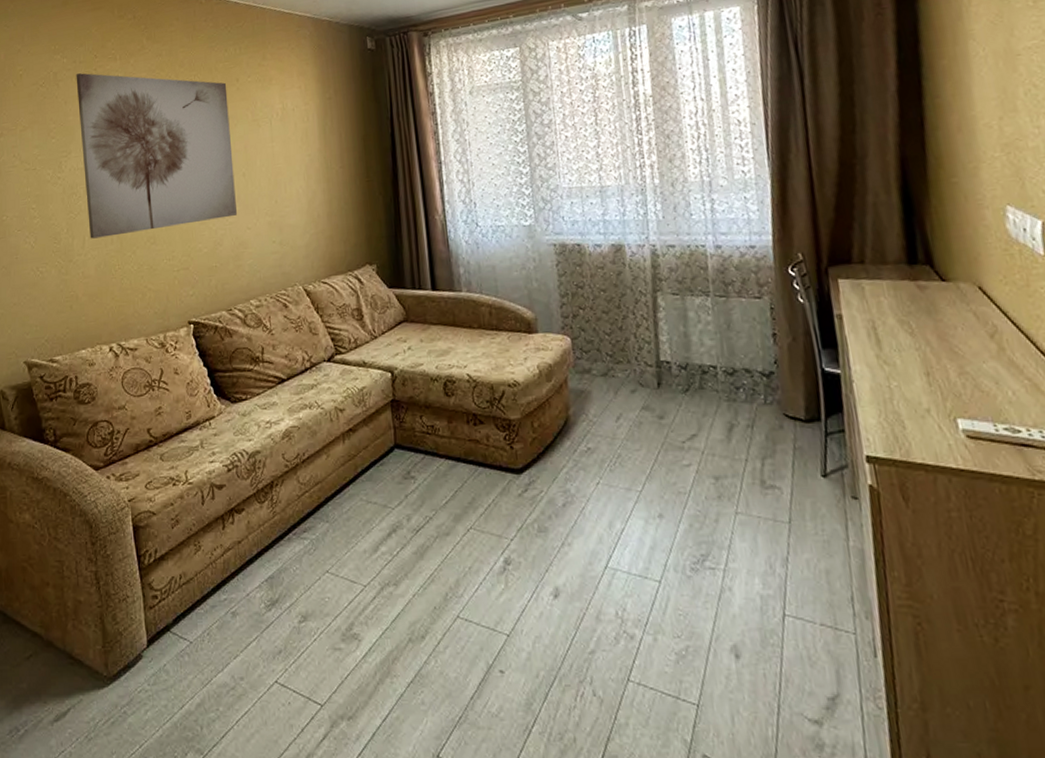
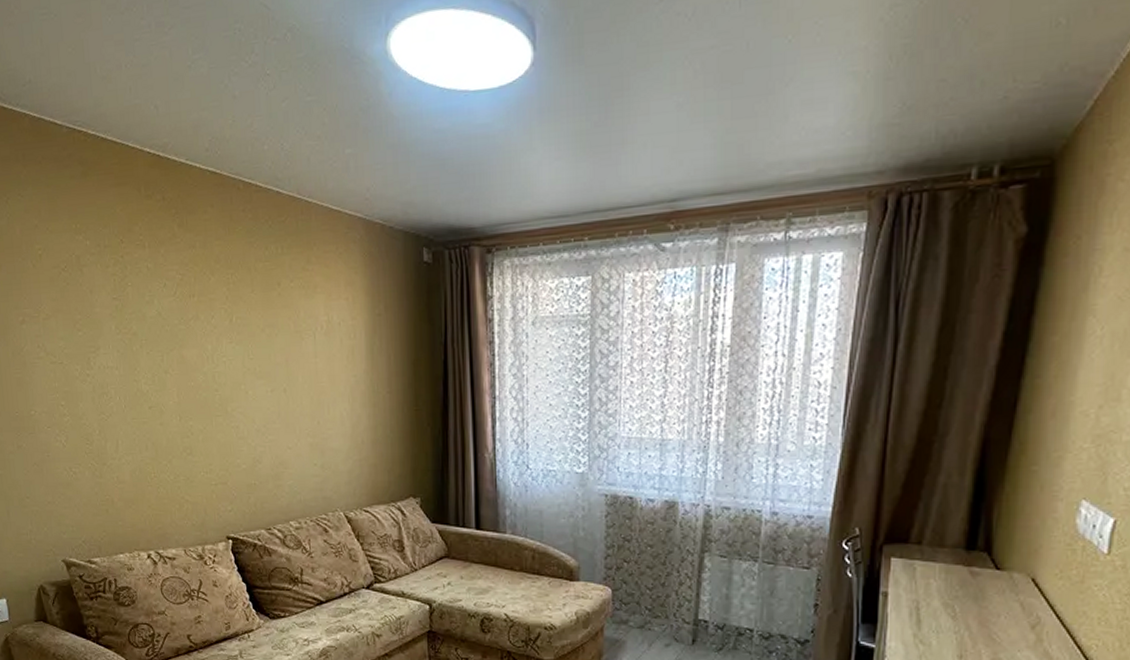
wall art: present [76,73,238,239] -> none [101,259,278,443]

